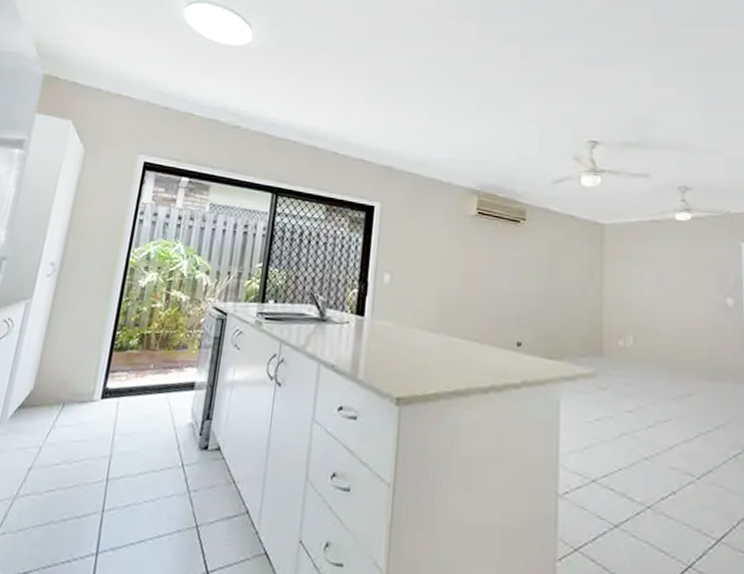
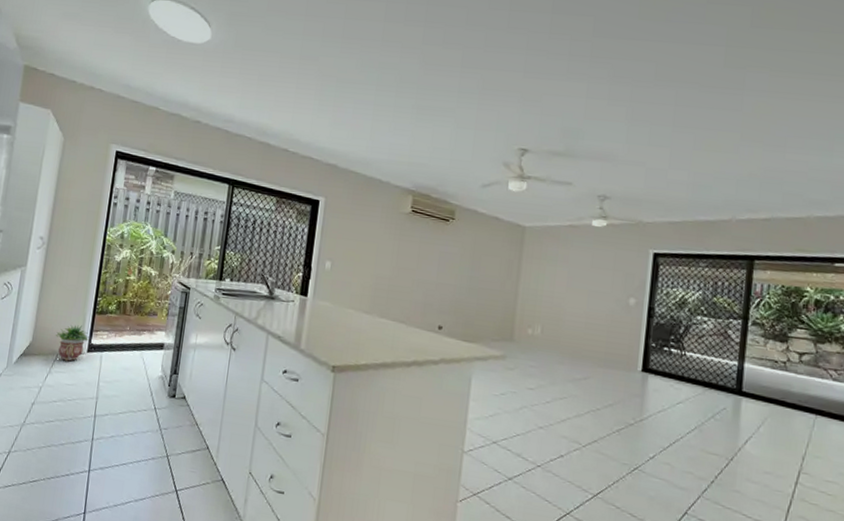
potted plant: none [62,365,105,412] -> present [55,325,90,361]

